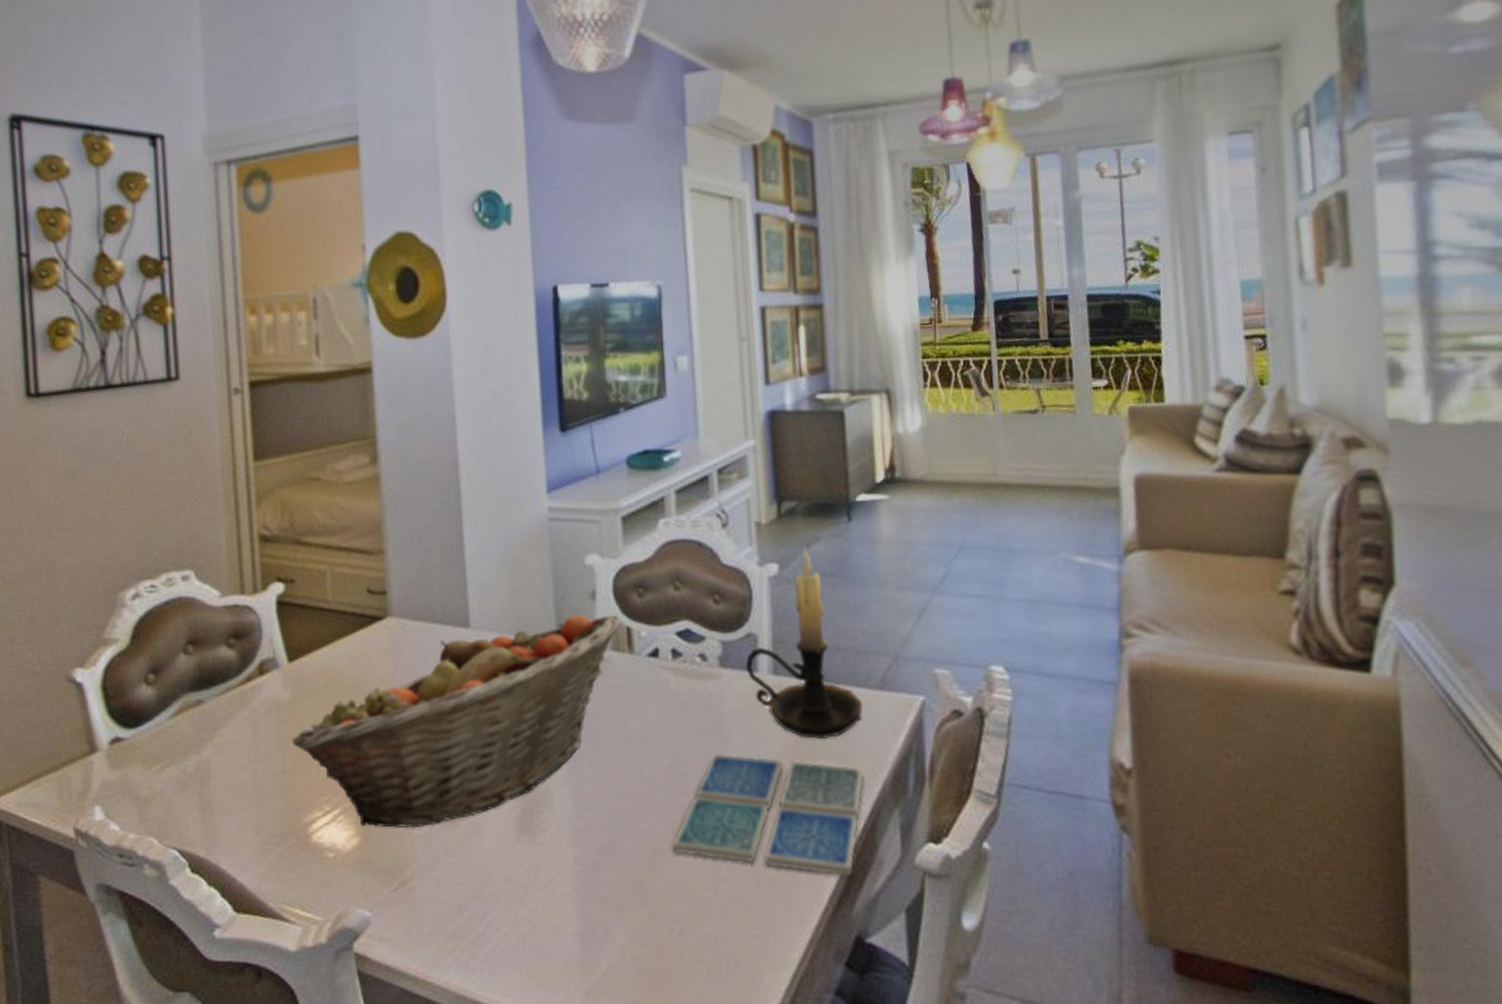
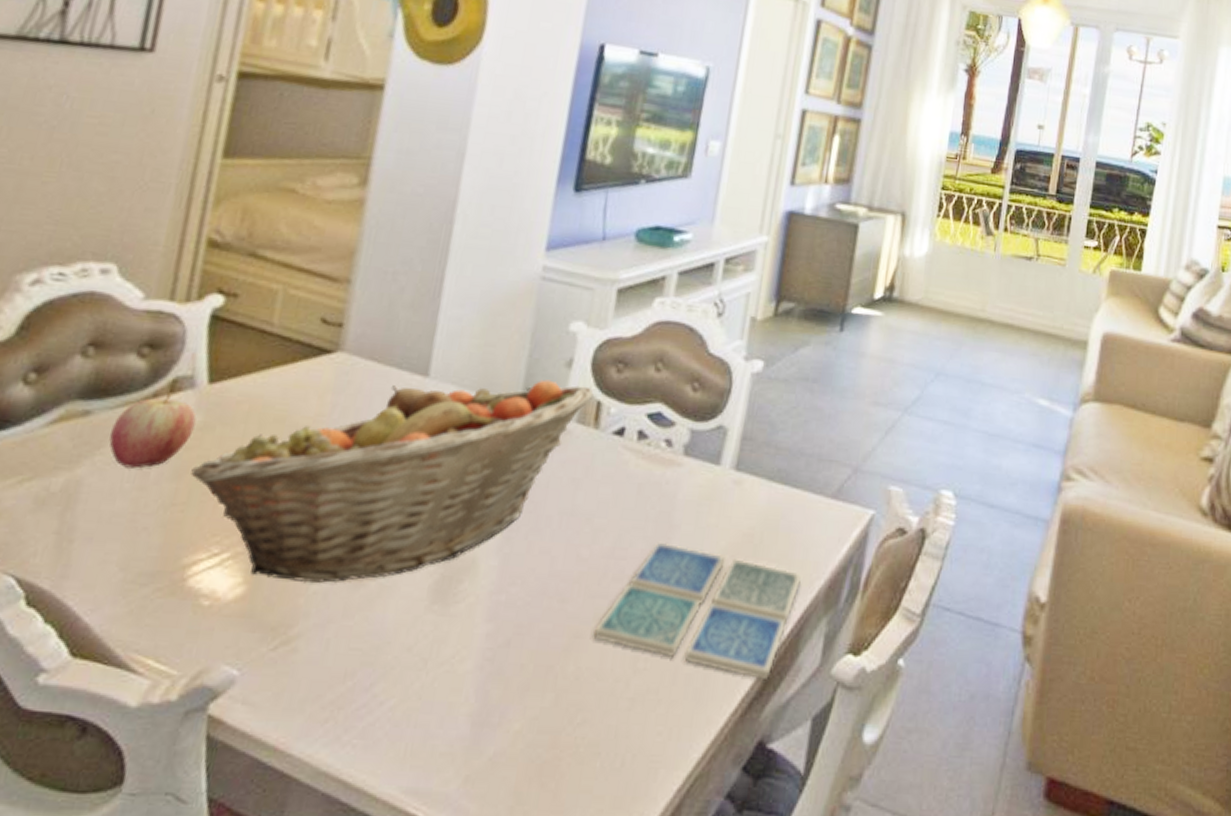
apple: none [222,675,287,745] -> present [109,393,197,469]
candle holder: present [745,547,864,740] -> none [708,349,816,542]

